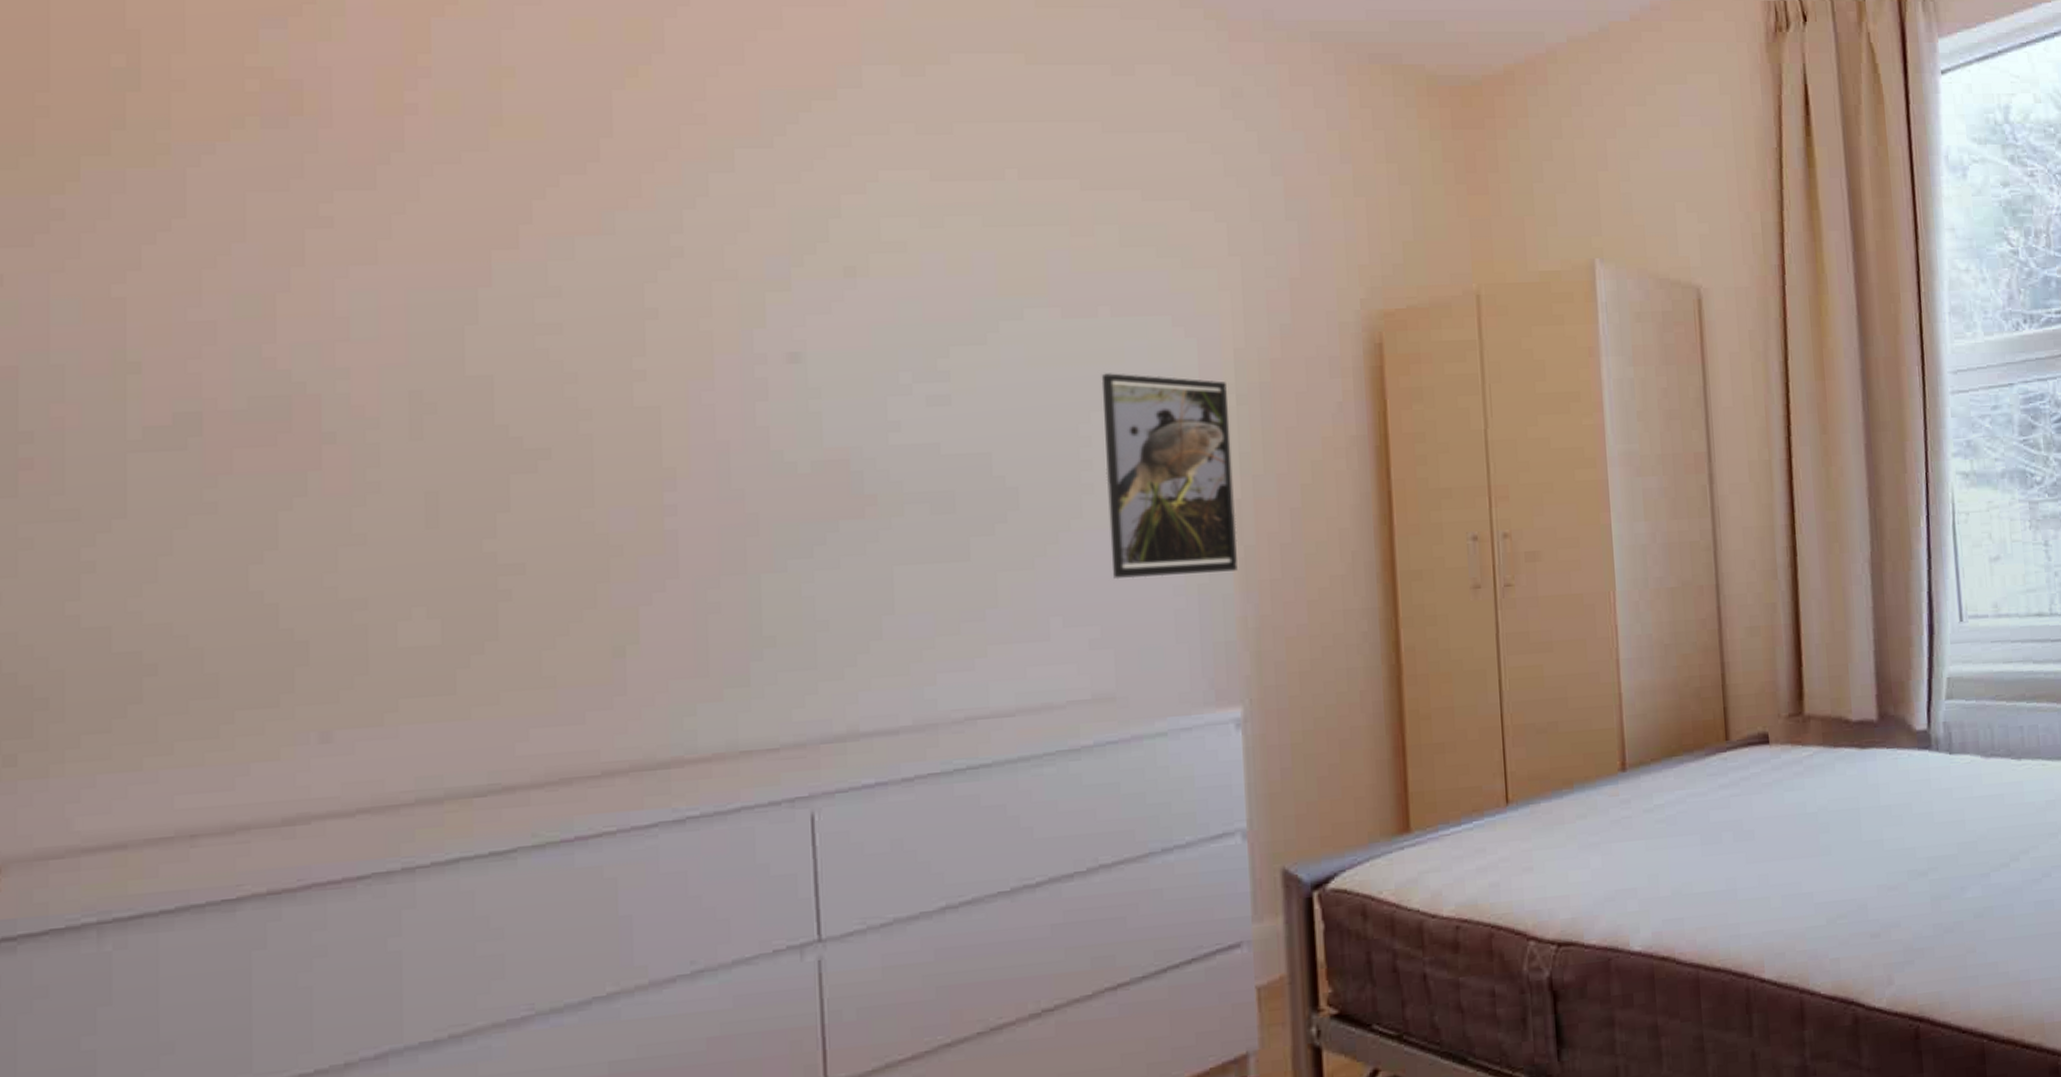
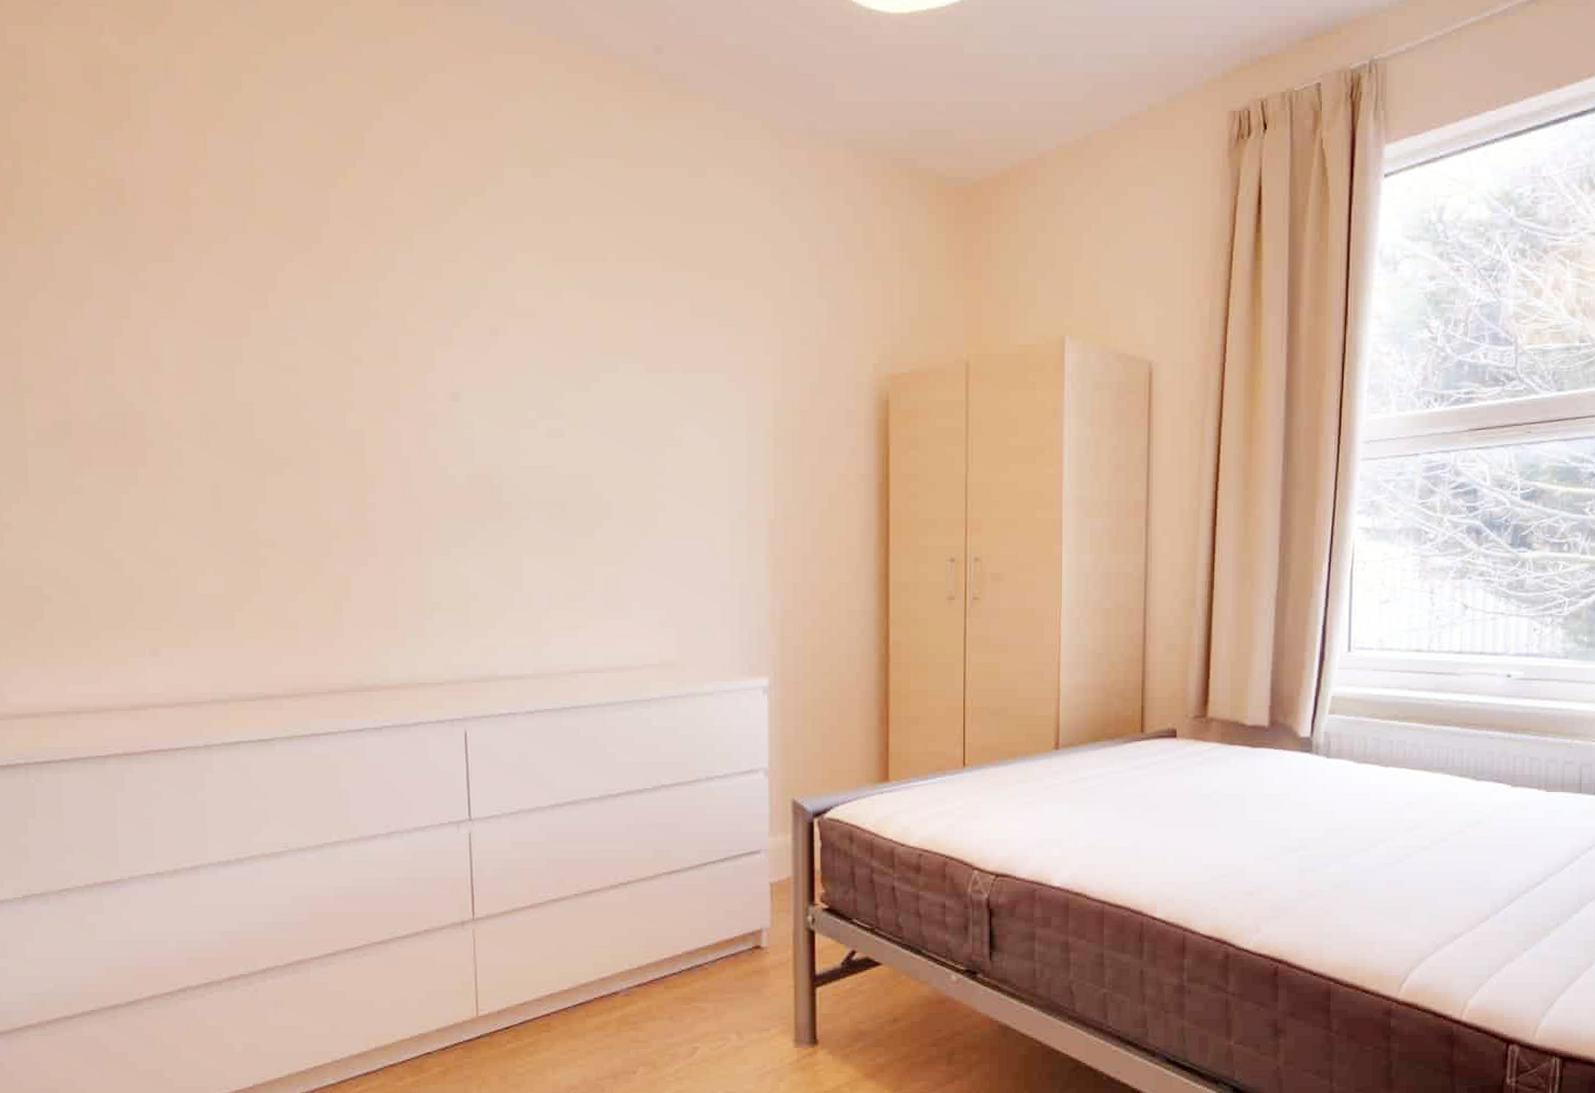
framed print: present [1101,373,1237,580] -> none [673,417,770,576]

